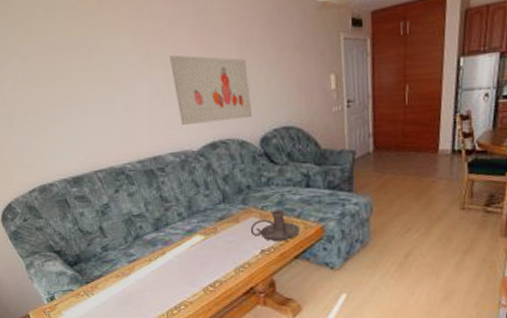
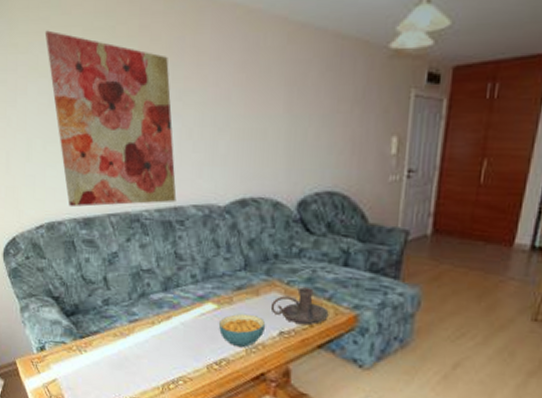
wall art: none [9,12,155,170] -> present [44,30,177,208]
wall art: present [169,55,253,125] -> none [208,94,295,177]
cereal bowl: none [207,239,249,269] -> present [218,313,266,348]

